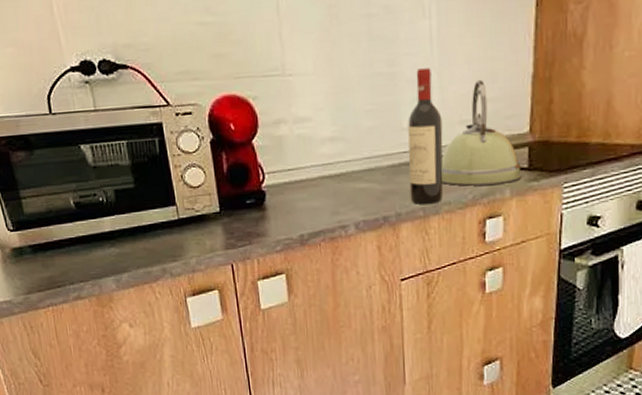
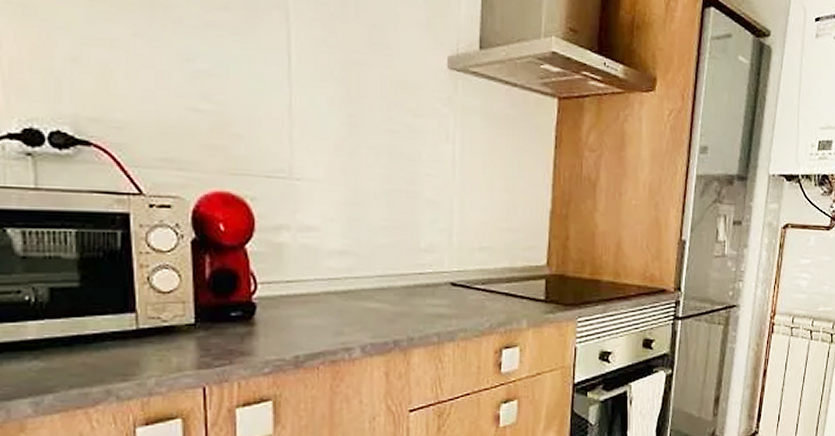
wine bottle: present [408,68,444,205] -> none [424,191,462,331]
kettle: present [441,79,522,186] -> none [459,209,538,314]

